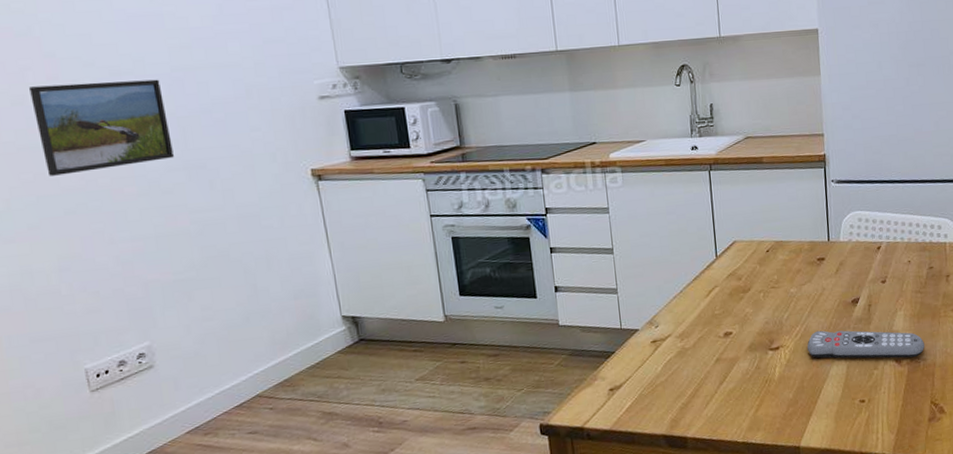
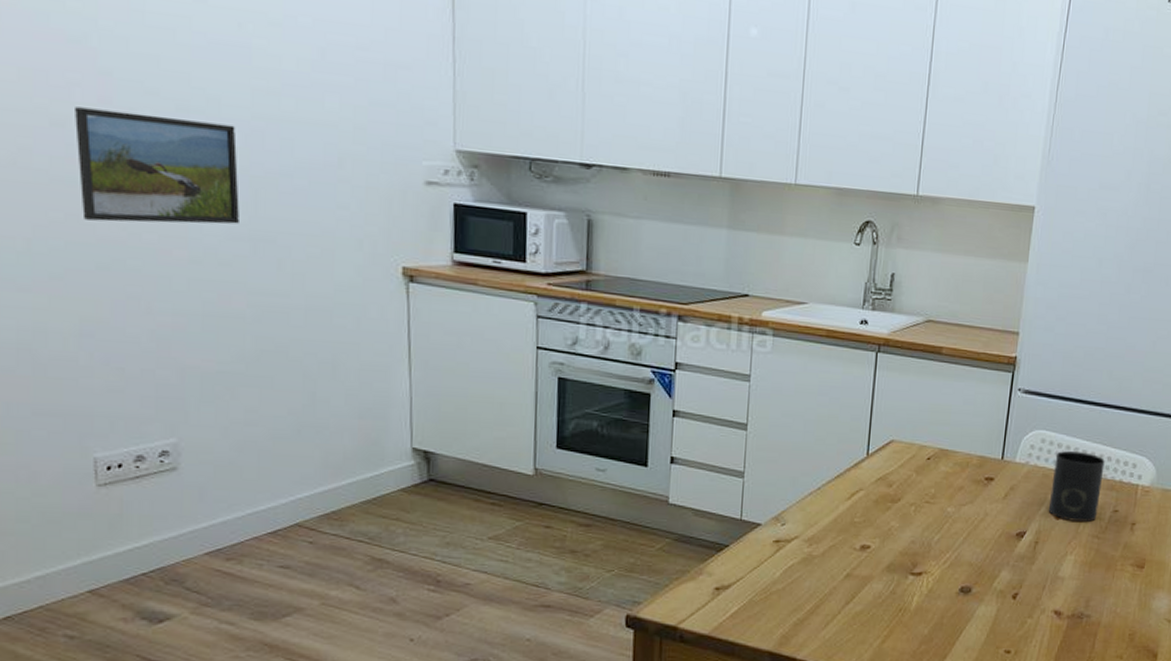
remote control: present [807,330,925,359] -> none [955,561,1092,612]
mug: none [872,223,916,283] -> present [1048,450,1105,522]

